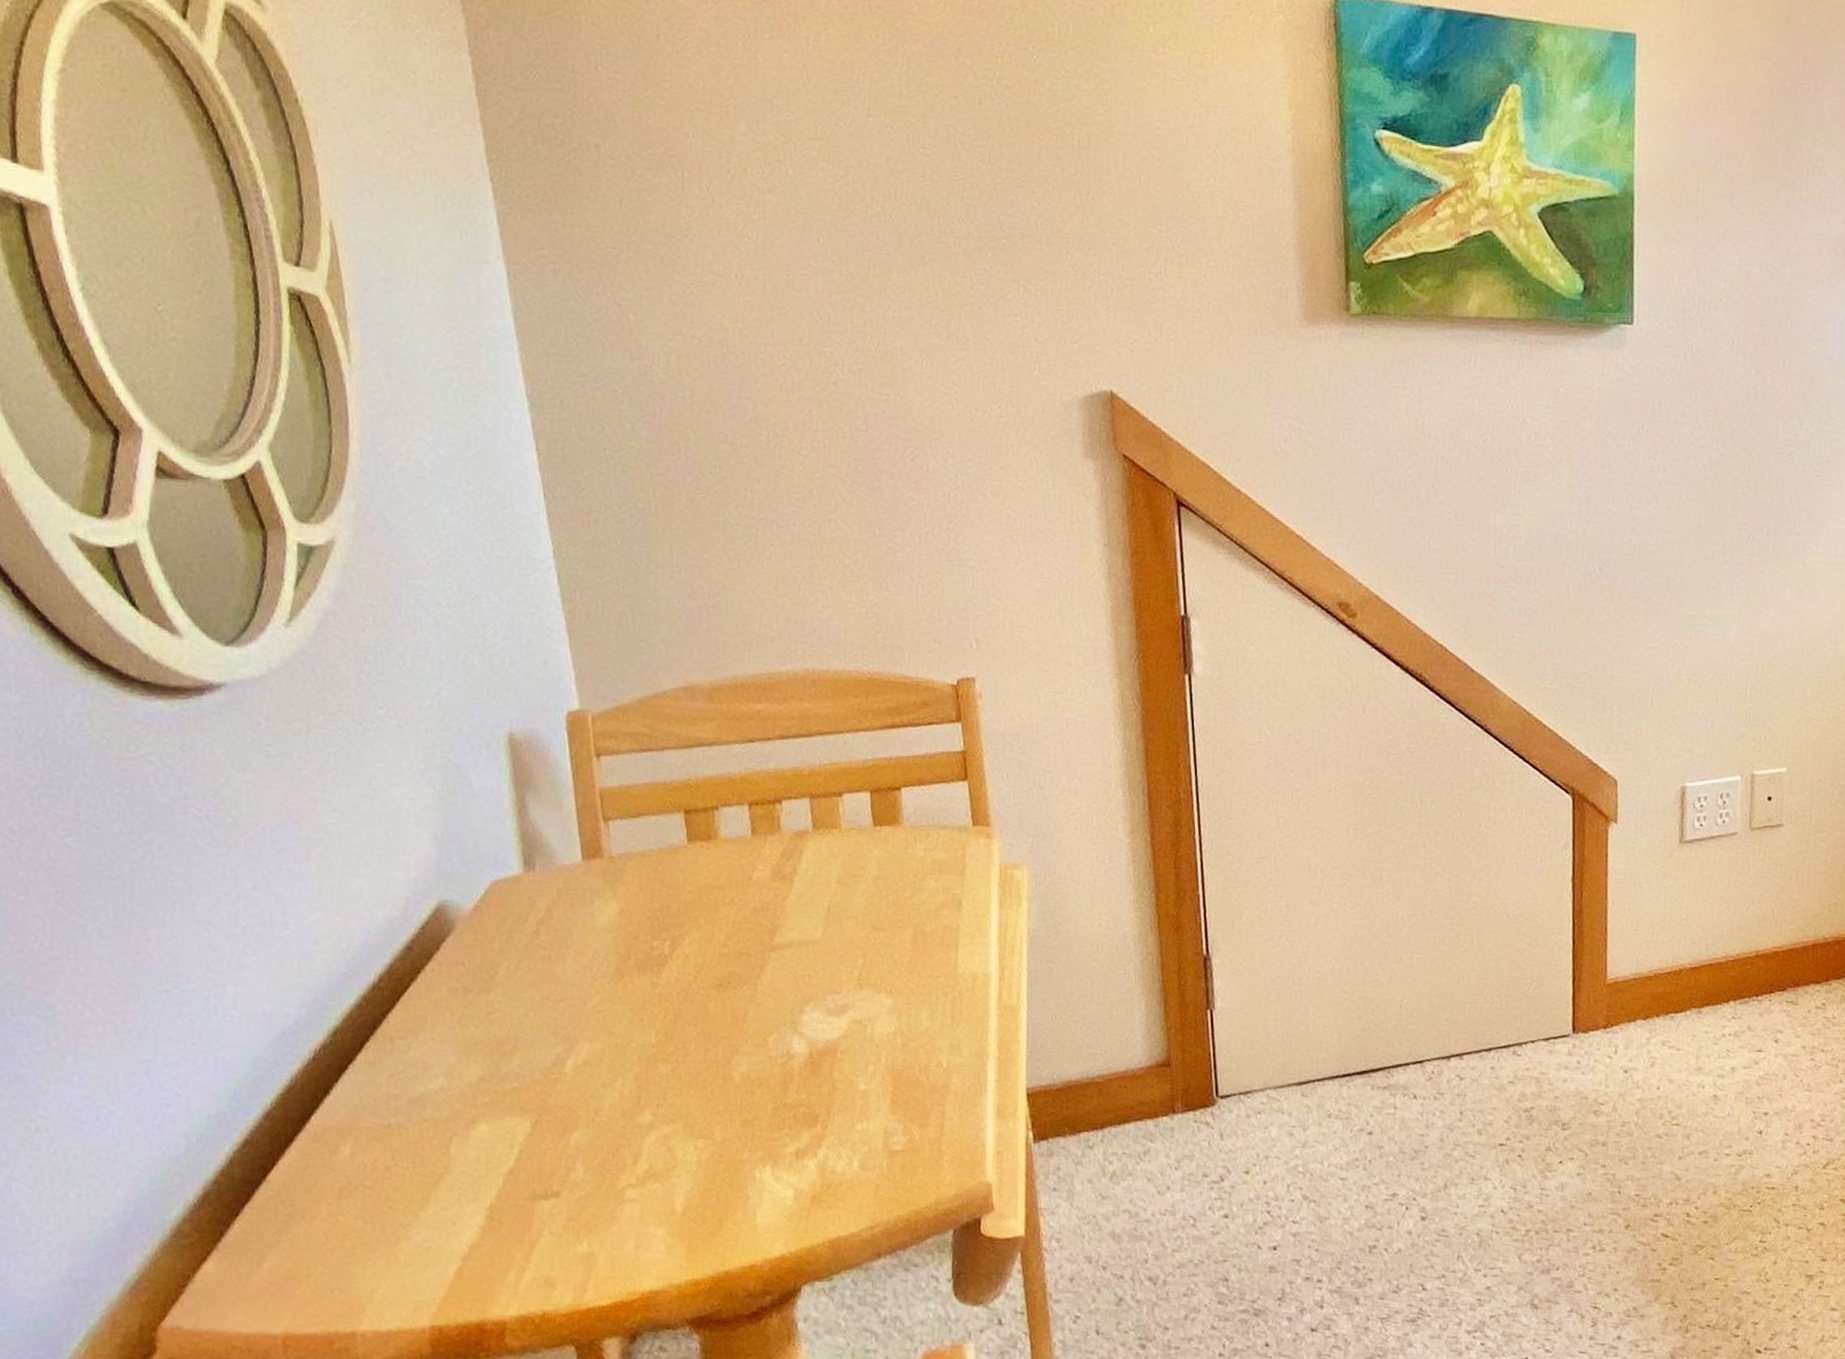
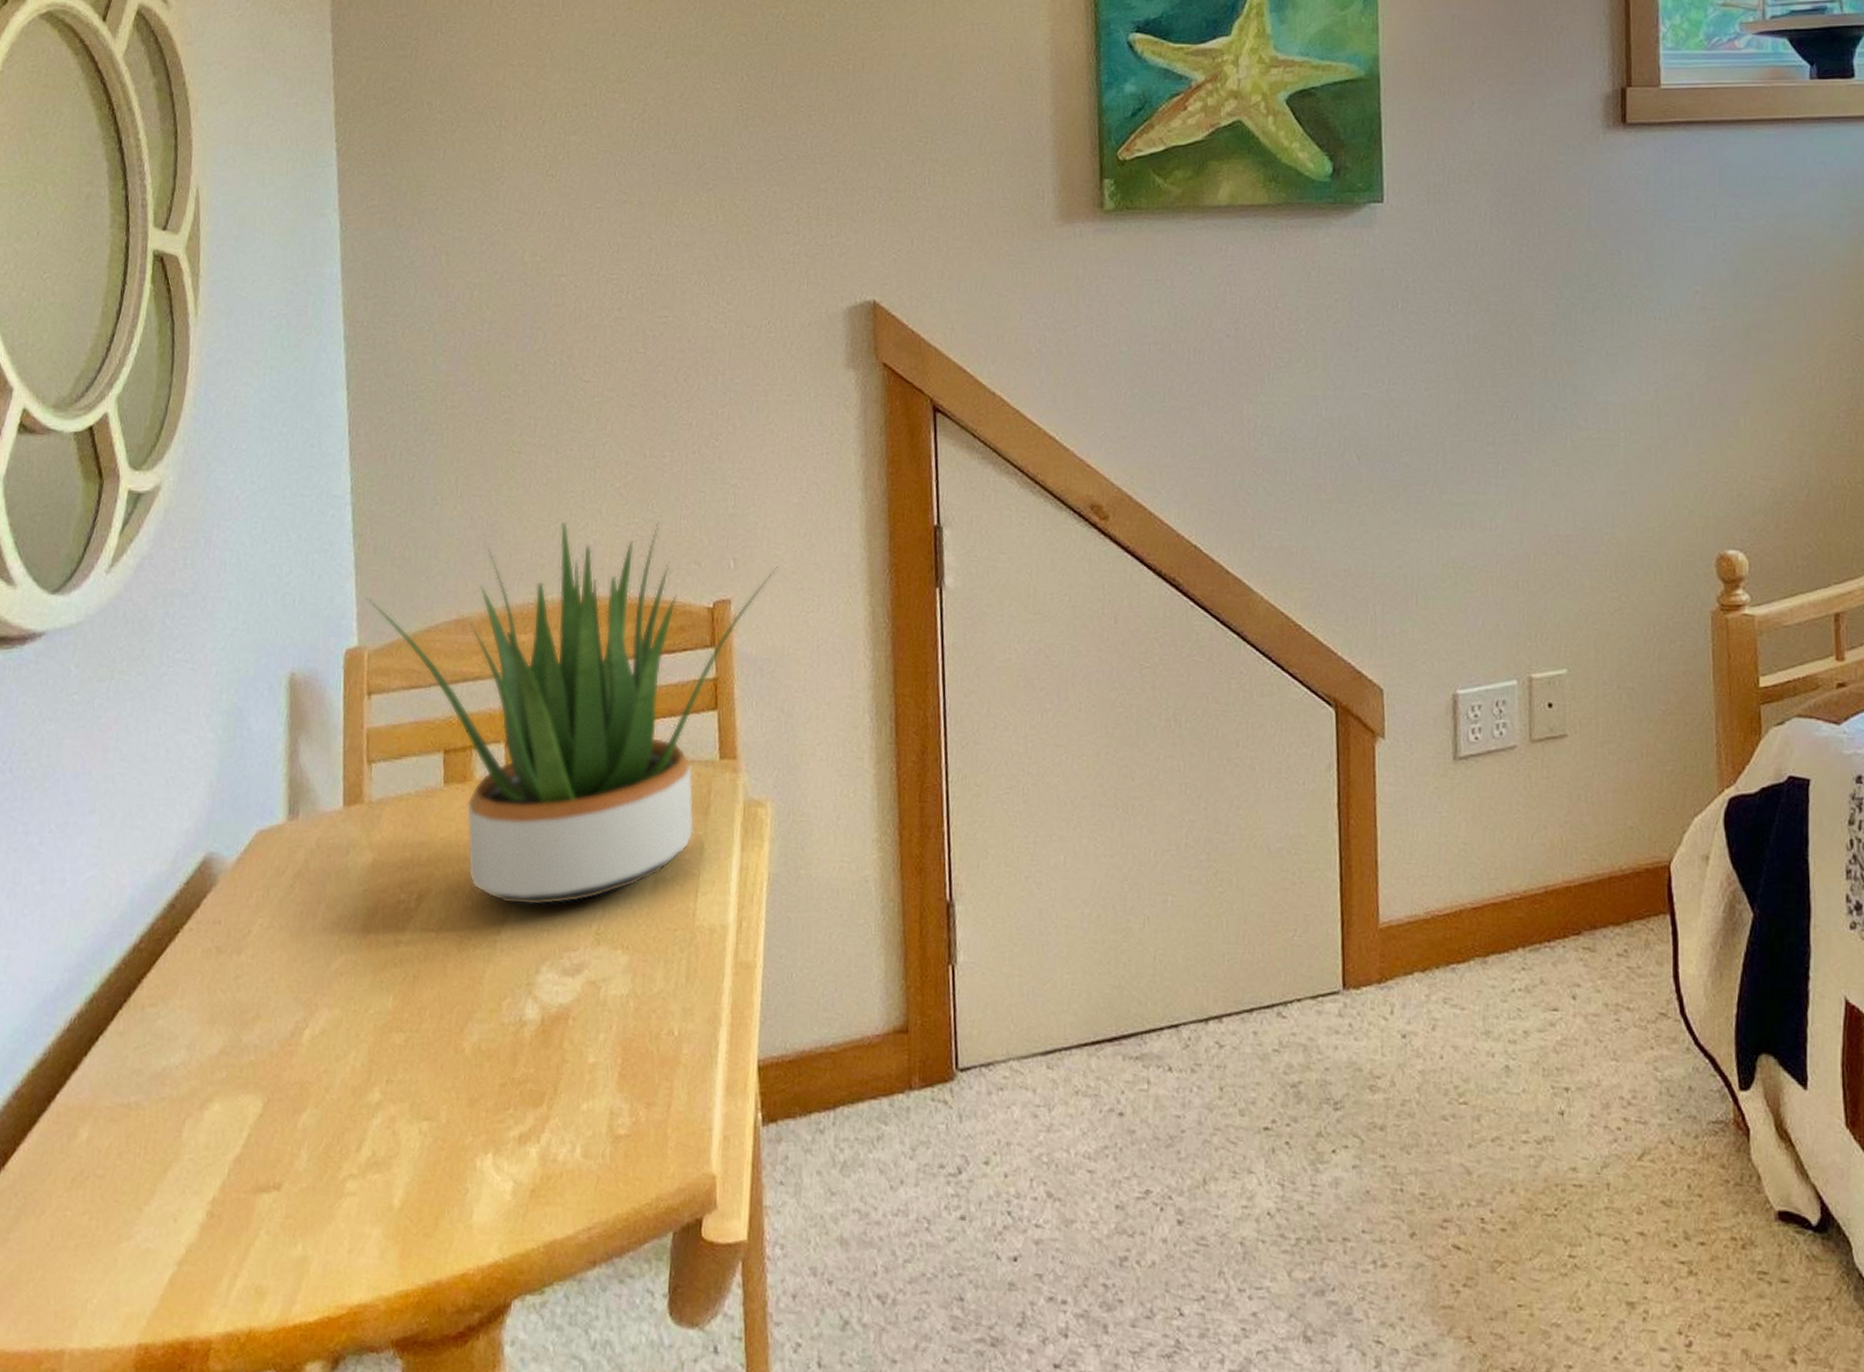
potted plant: none [584,596,1023,954] -> present [366,522,779,906]

